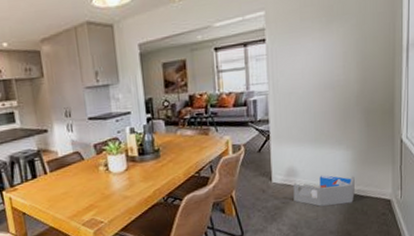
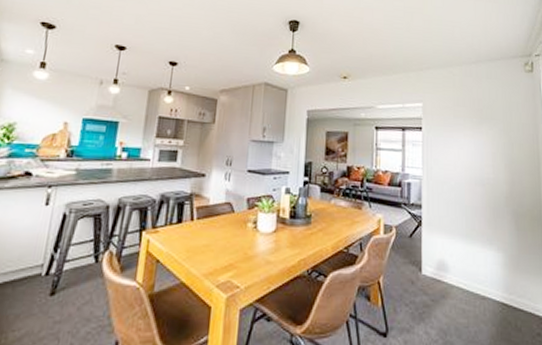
storage bin: present [293,175,355,207] -> none [443,275,507,315]

